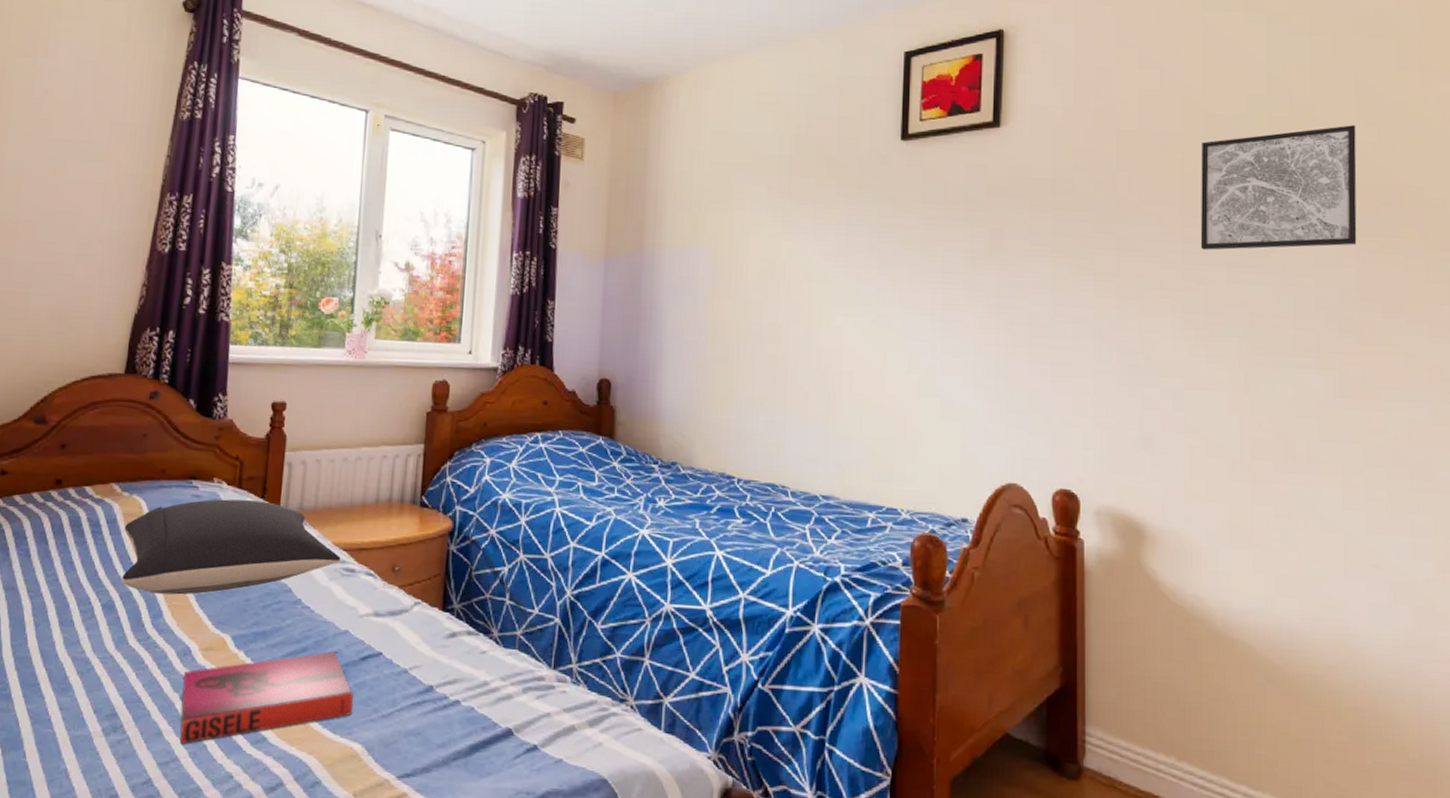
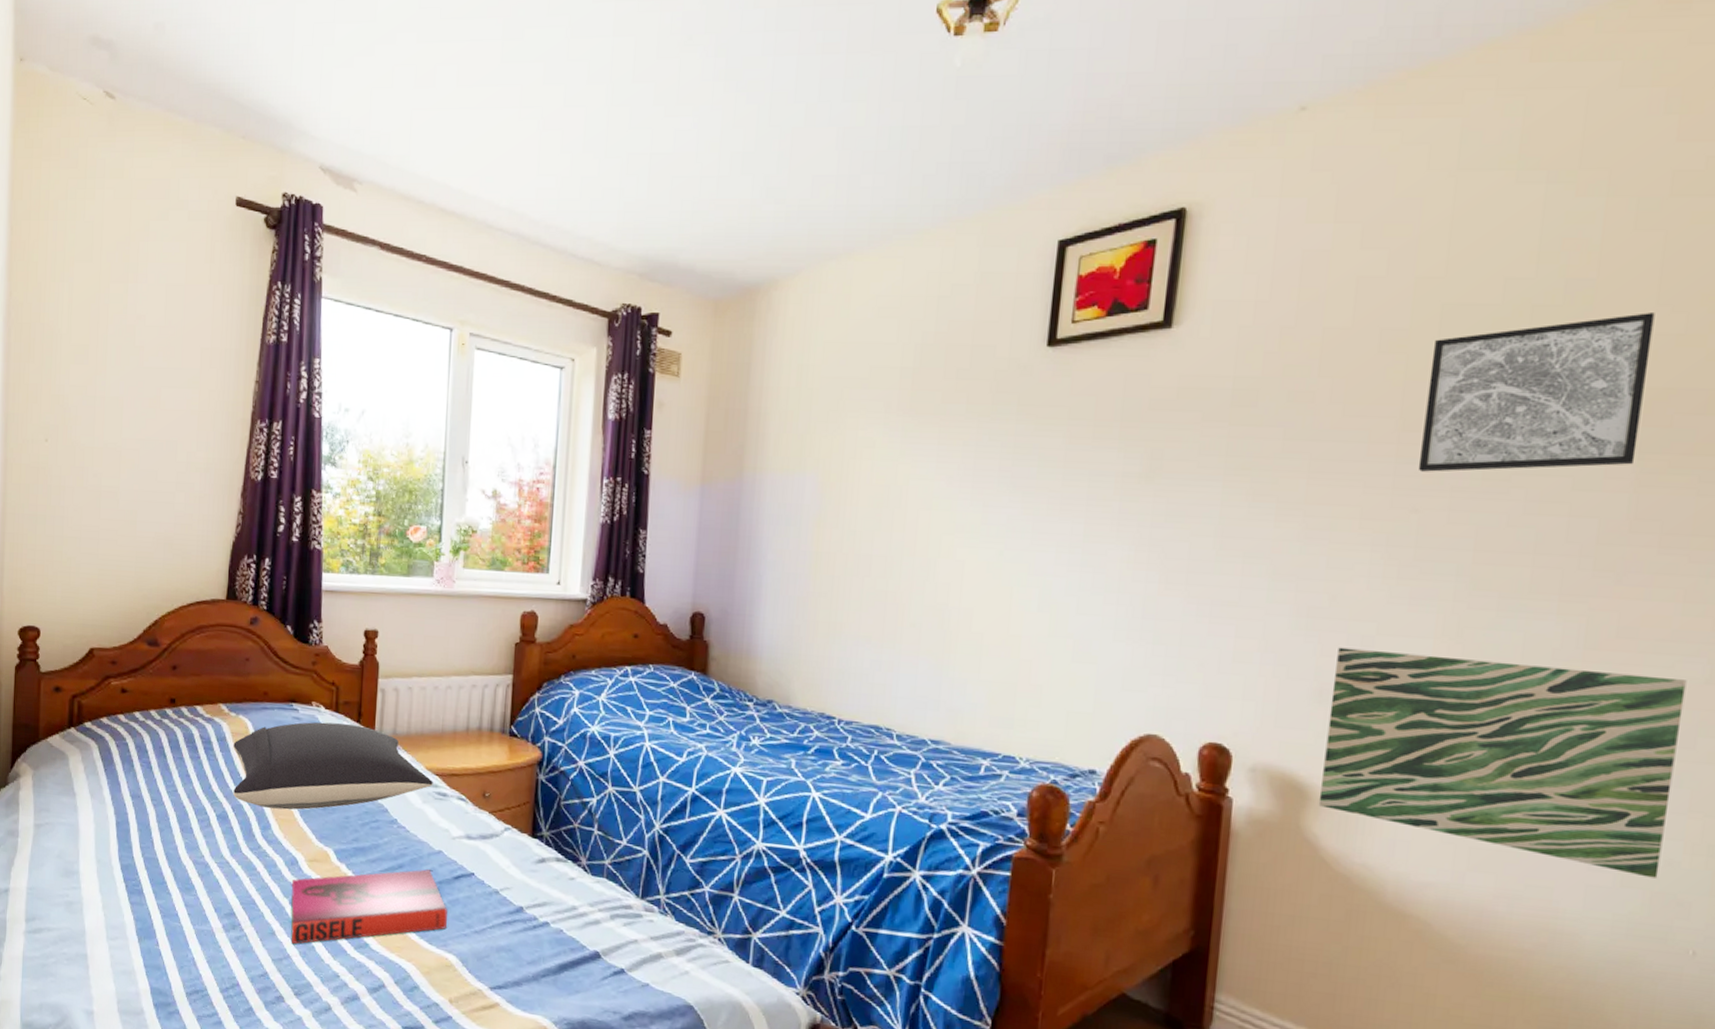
wall art: none [1153,400,1421,595] -> present [1318,647,1687,878]

